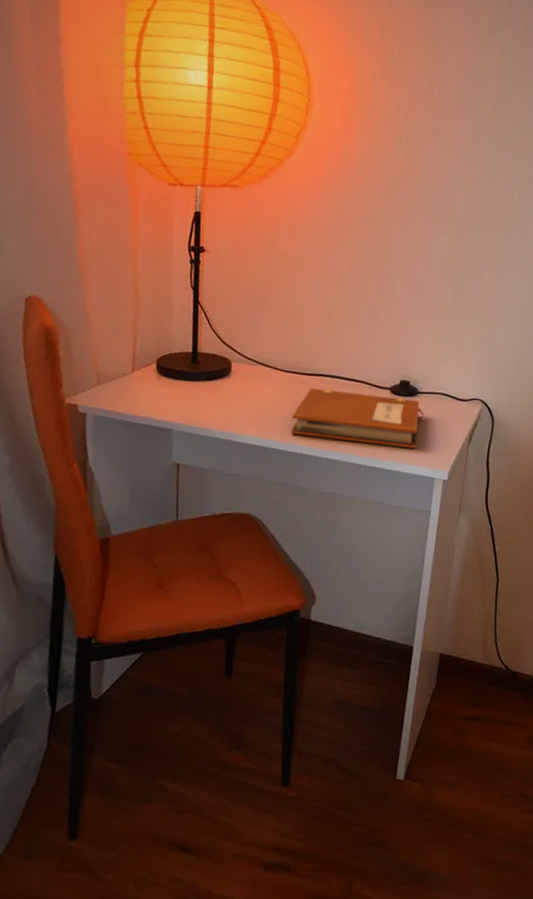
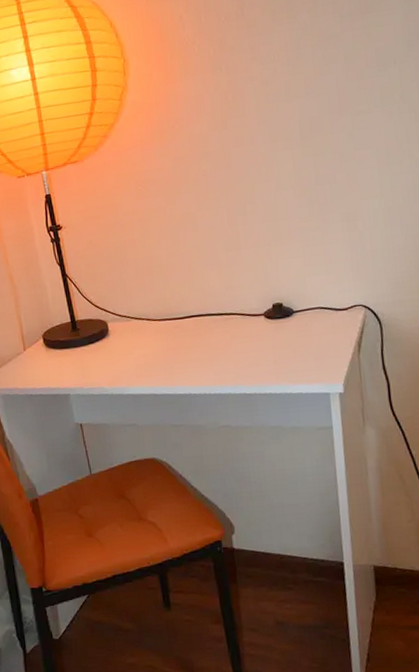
notebook: present [291,388,425,448] -> none [173,319,305,377]

